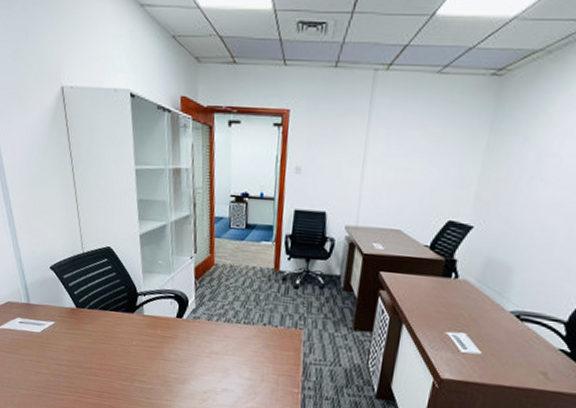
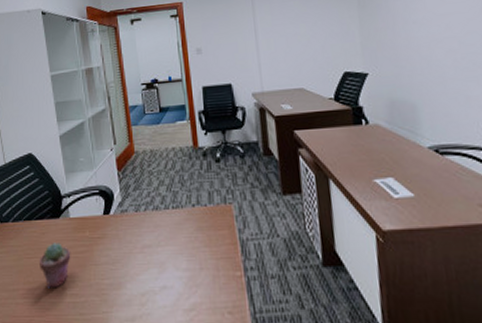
potted succulent: none [111,334,142,373] -> present [38,243,71,288]

